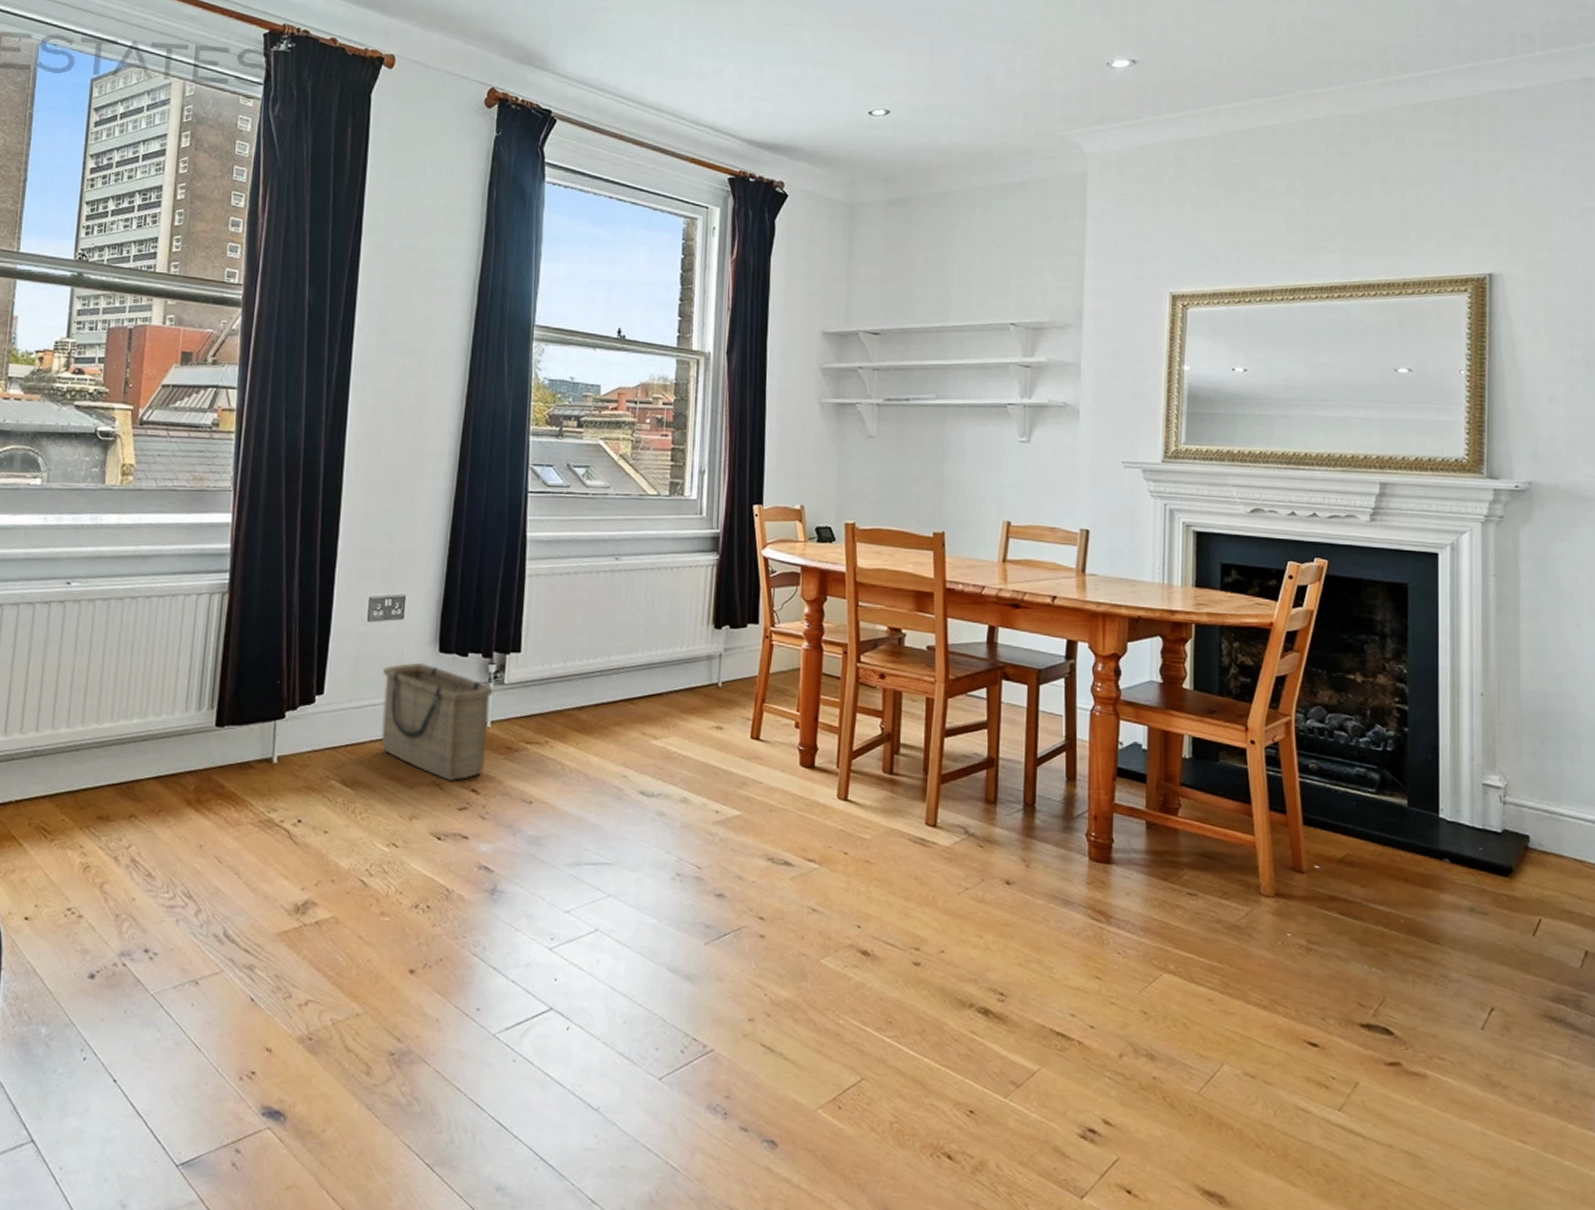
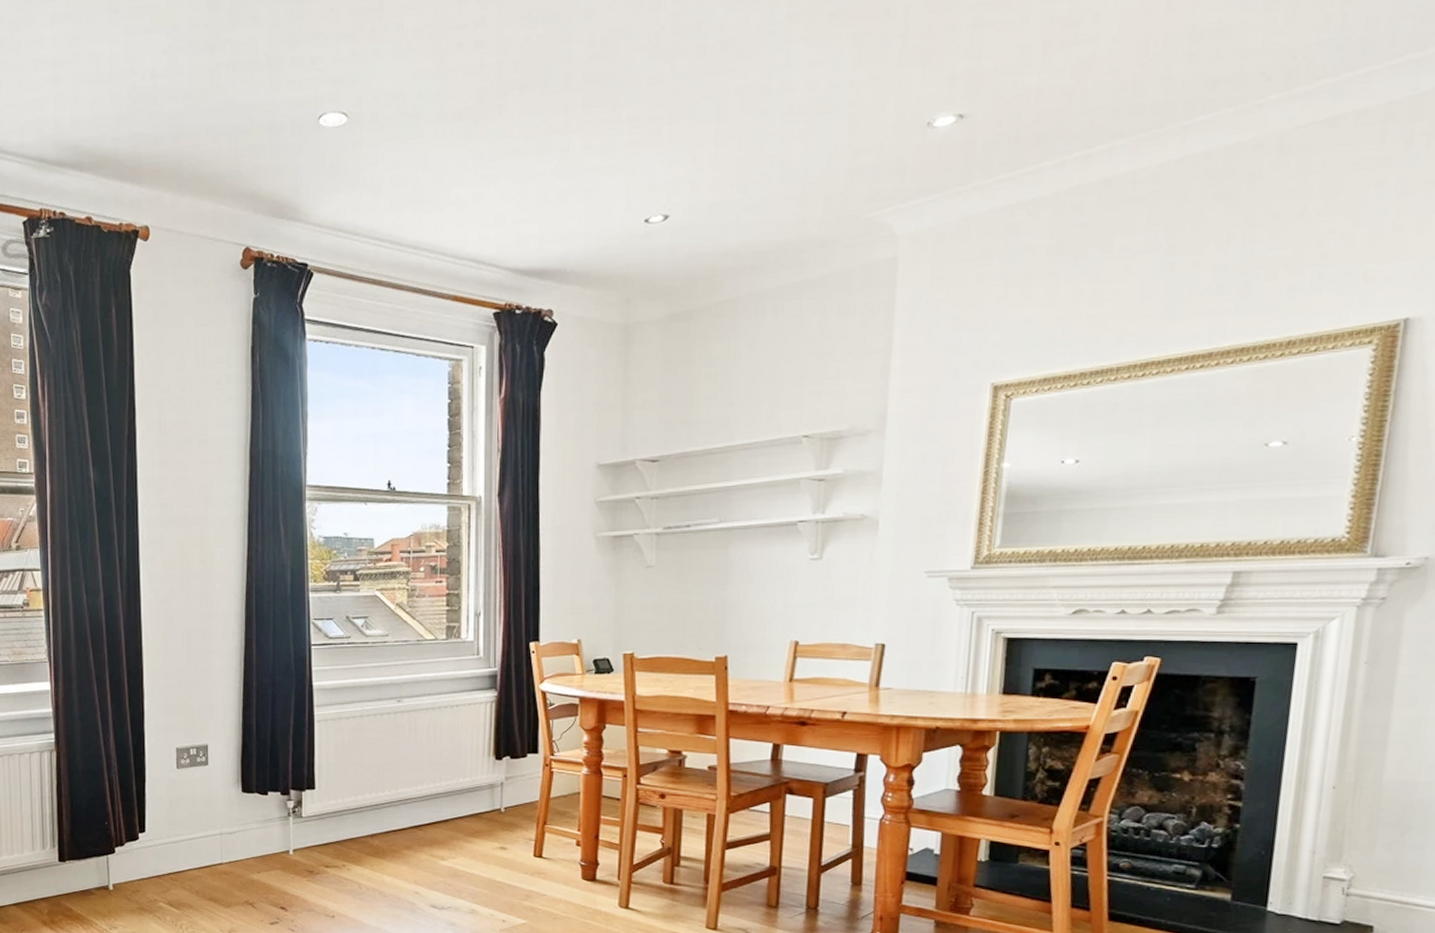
basket: present [381,662,493,781] -> none [195,802,293,900]

